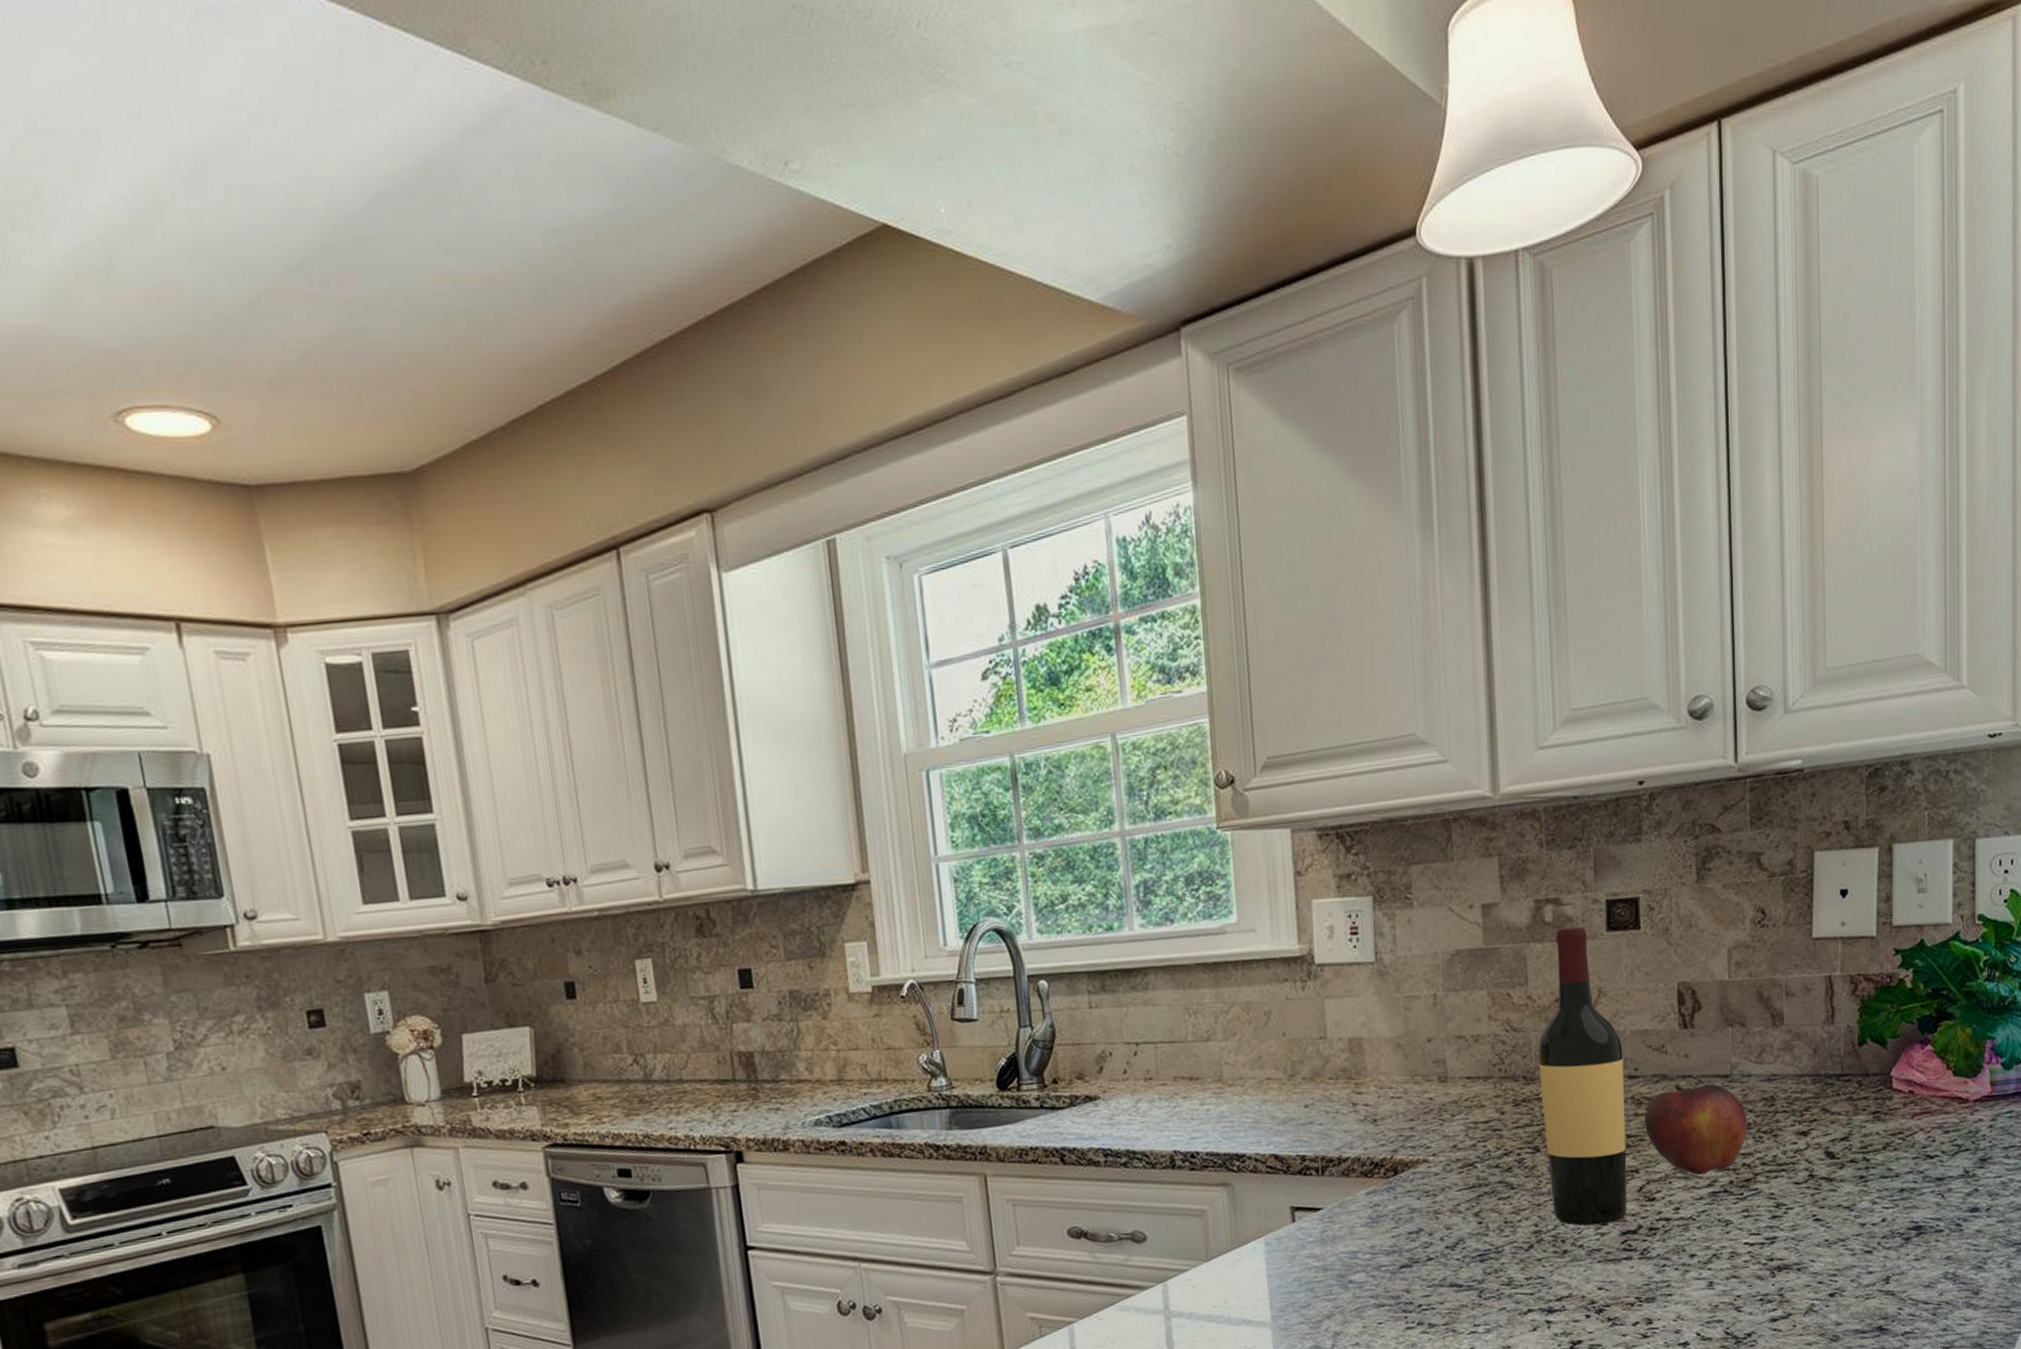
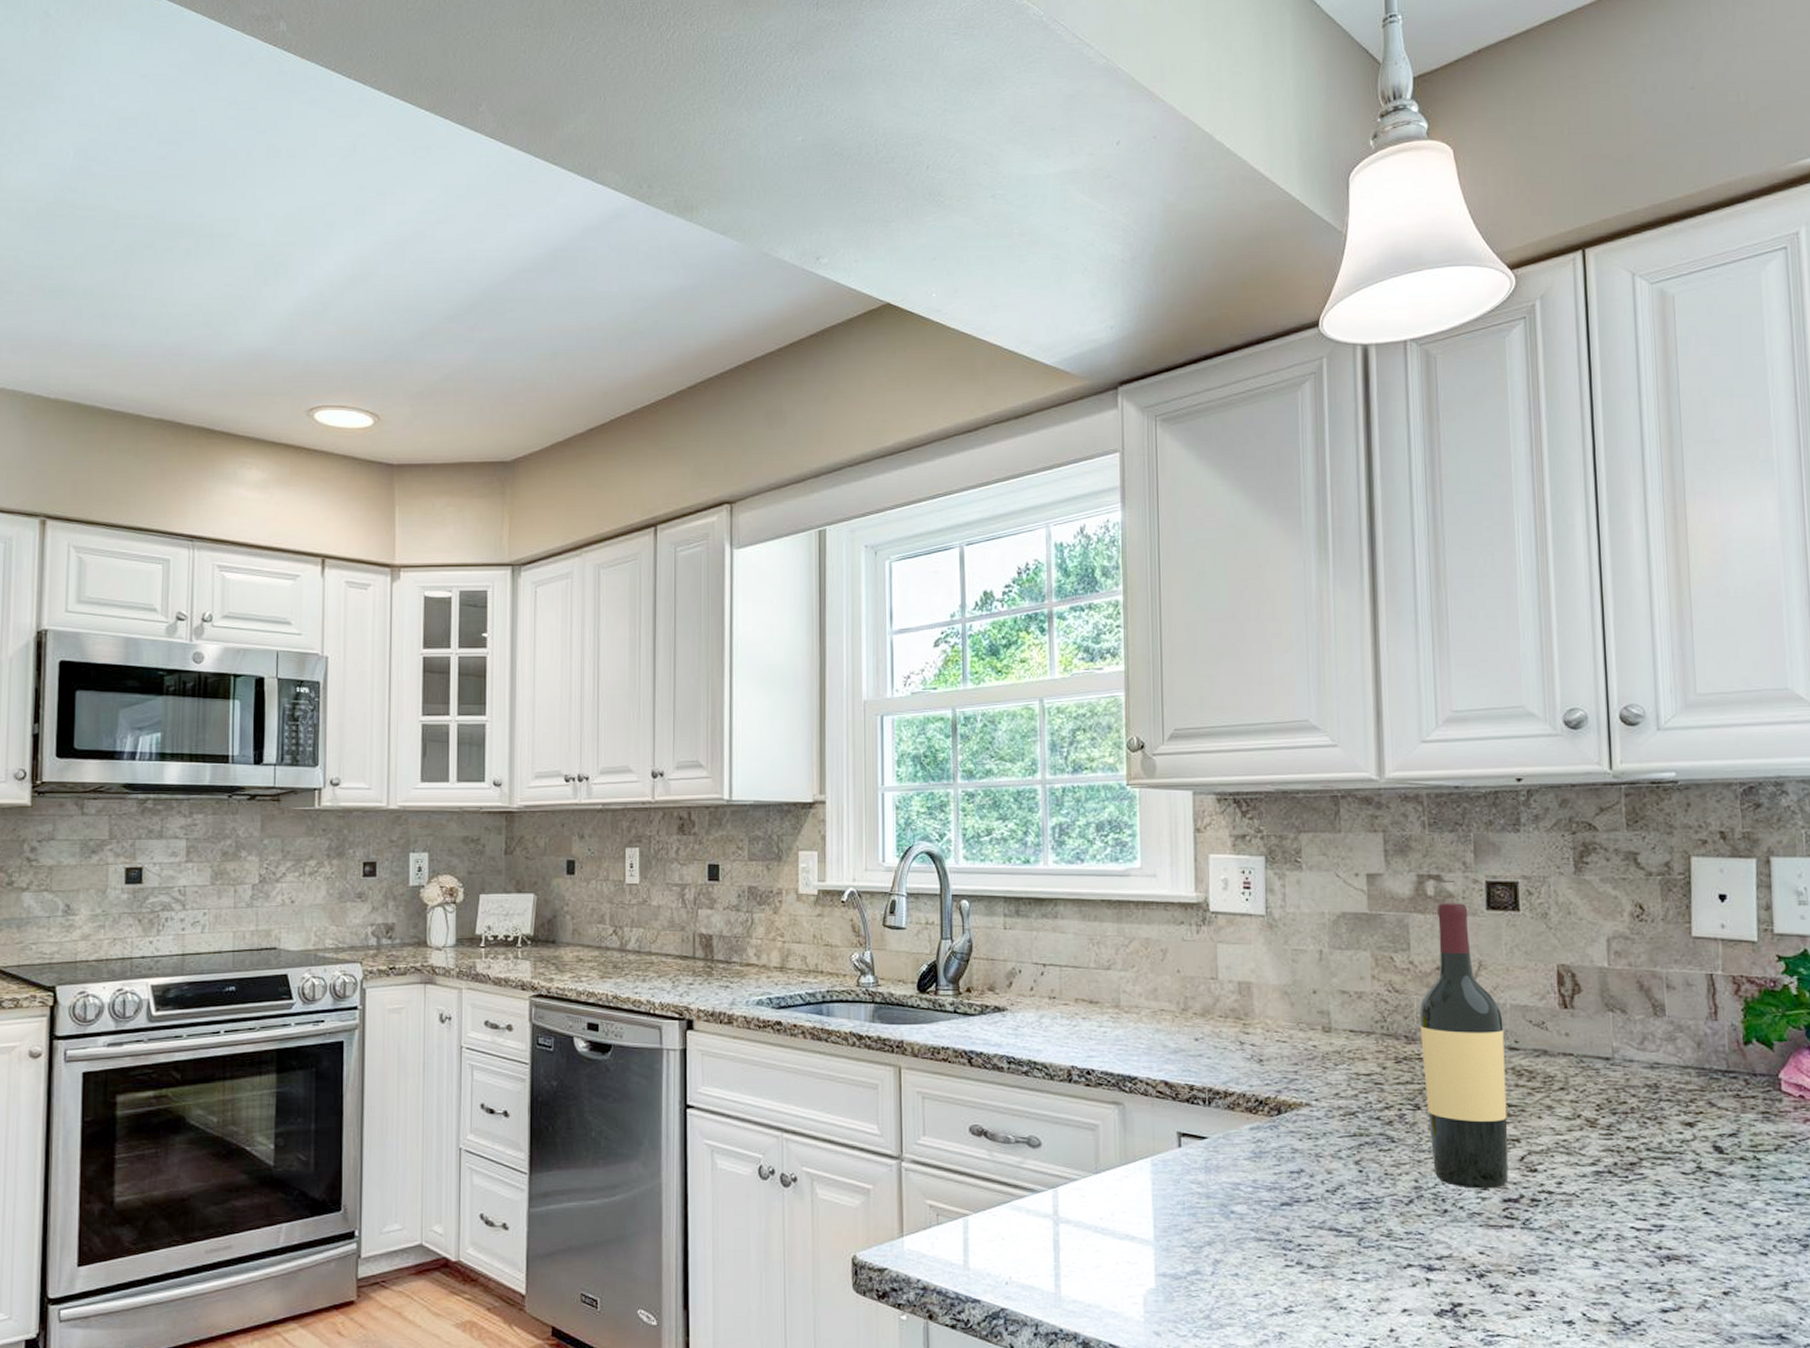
fruit: present [1644,1082,1748,1176] -> none [1525,1059,1631,1153]

